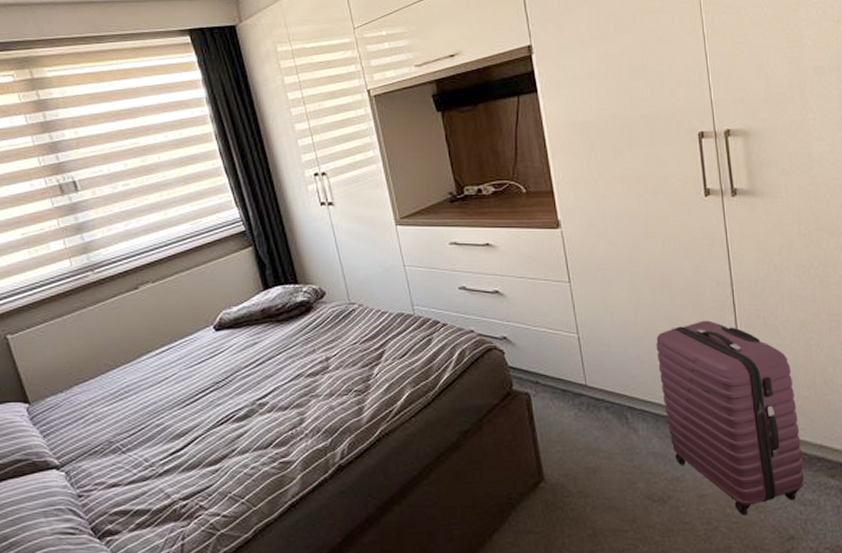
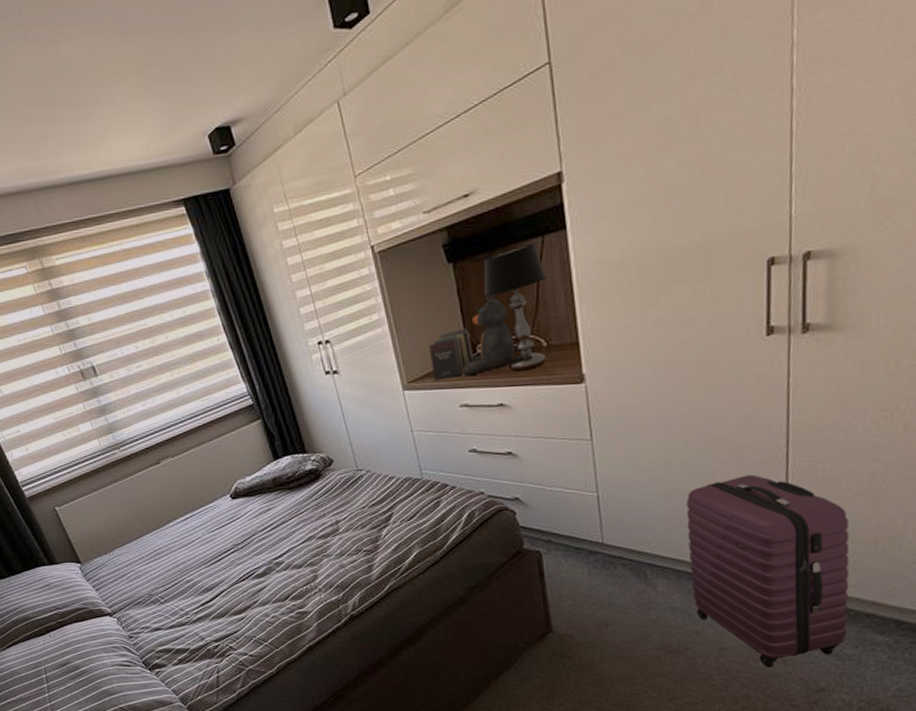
books: none [420,171,462,218] -> present [429,328,474,381]
stuffed animal: none [451,142,499,215] -> present [462,294,515,376]
table lamp: none [468,101,526,214] -> present [483,243,548,372]

